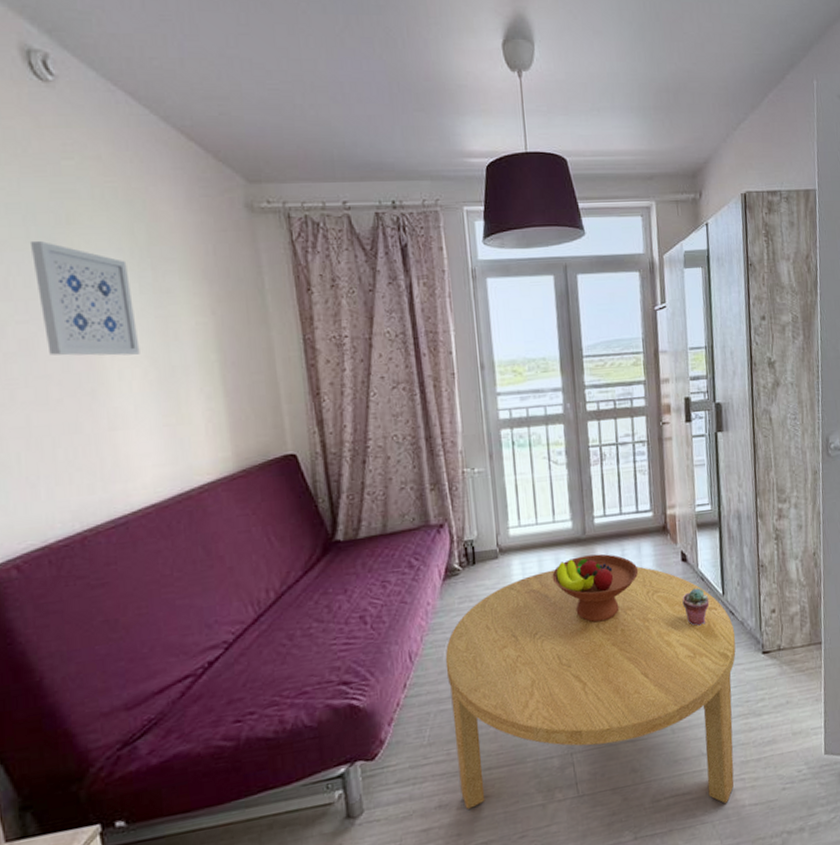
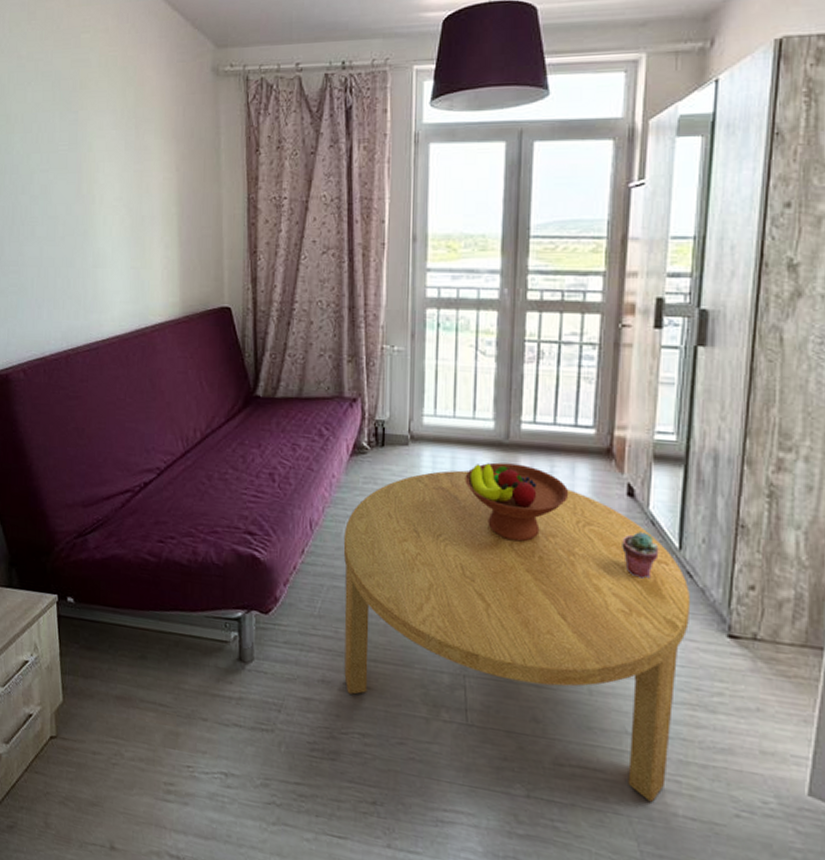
wall art: present [29,240,140,356] -> none [54,103,121,203]

